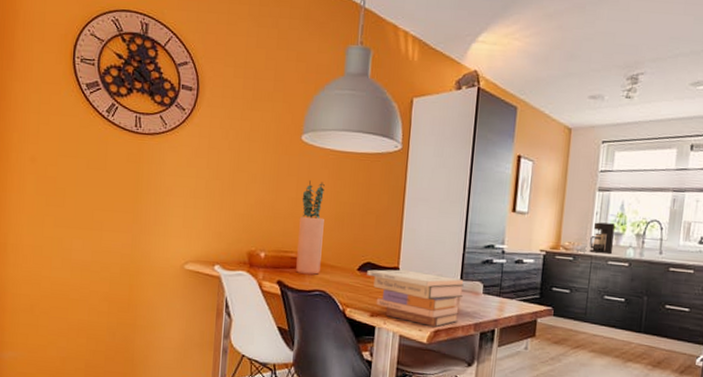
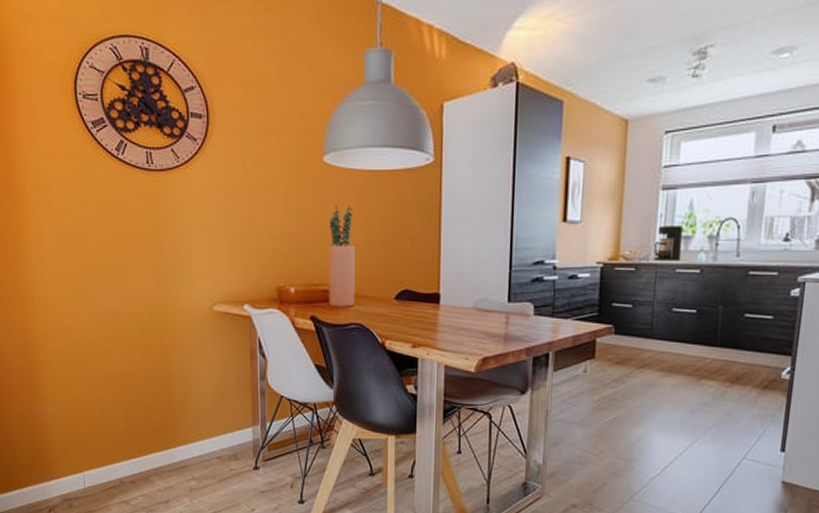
books: present [367,269,464,328] -> none [405,295,512,355]

